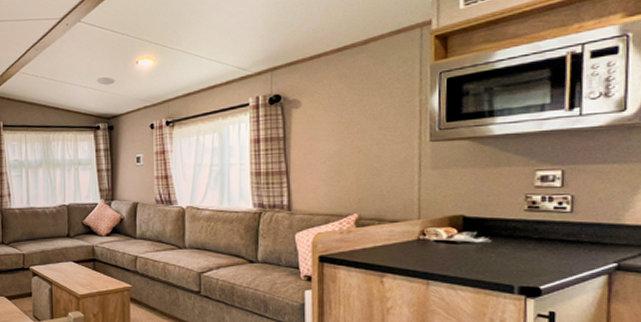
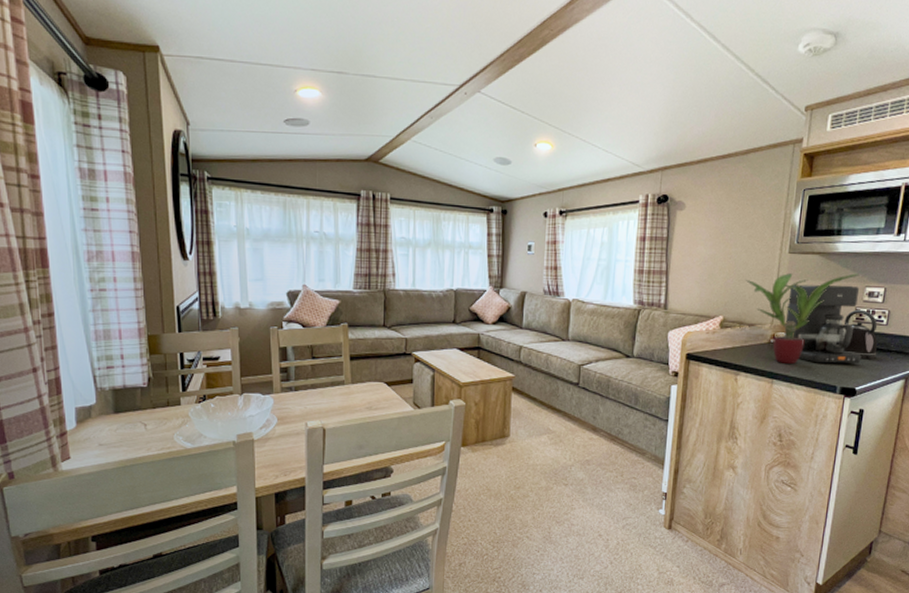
potted plant: none [381,156,526,263] -> present [746,273,860,365]
coffee maker: none [435,170,543,260] -> present [784,284,862,364]
kettle: none [512,196,563,254] -> present [843,309,878,360]

